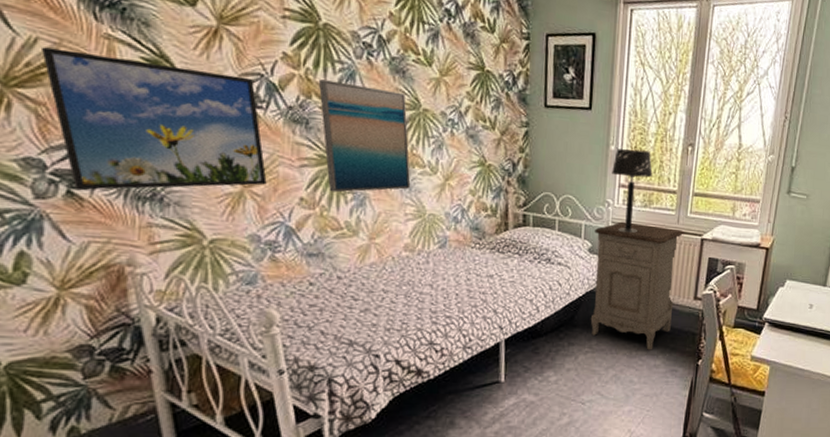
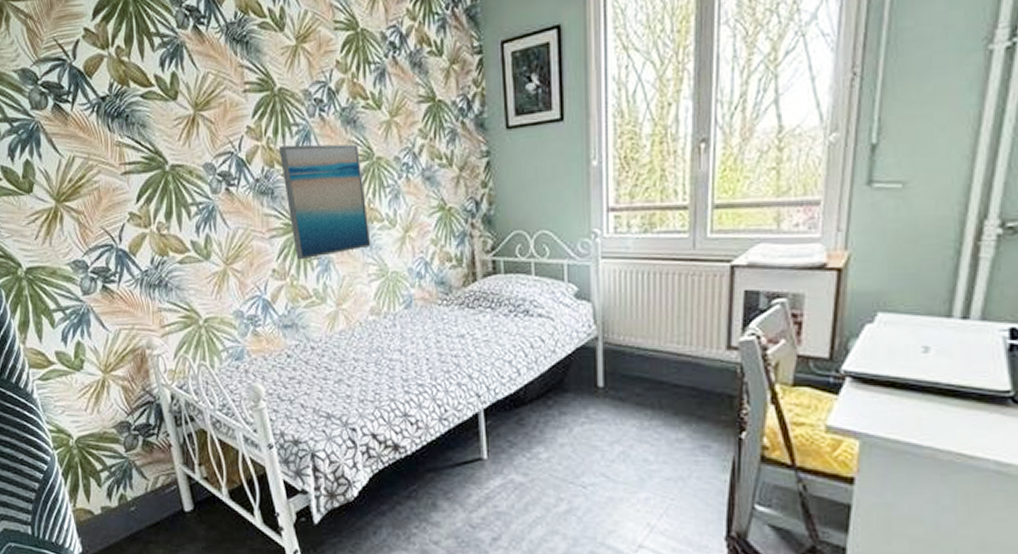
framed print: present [41,47,267,190] -> none [78,157,244,283]
nightstand: present [590,221,684,350] -> none [581,254,704,420]
table lamp: present [612,148,653,234] -> none [596,159,652,270]

